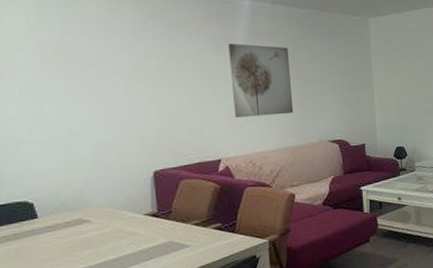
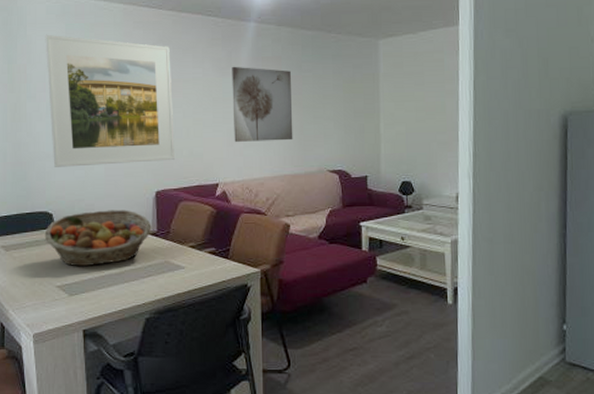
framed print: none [12,9,173,153] -> present [45,34,175,167]
fruit basket: none [24,192,151,258] -> present [44,209,152,267]

